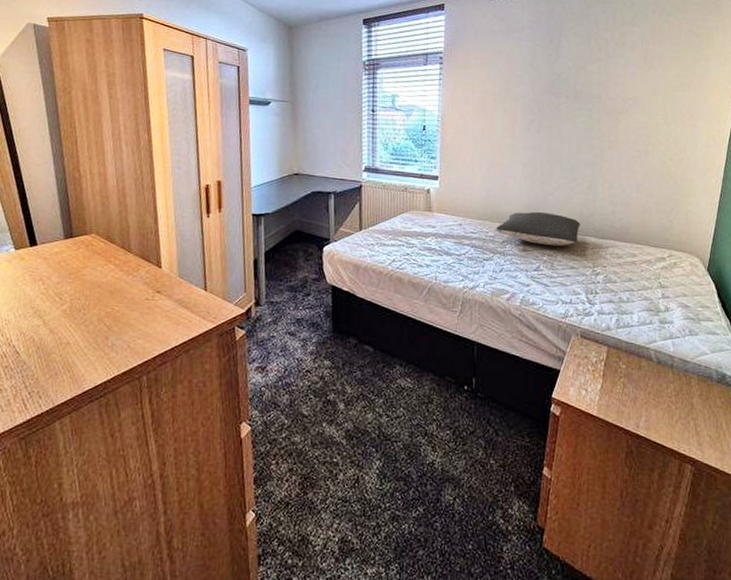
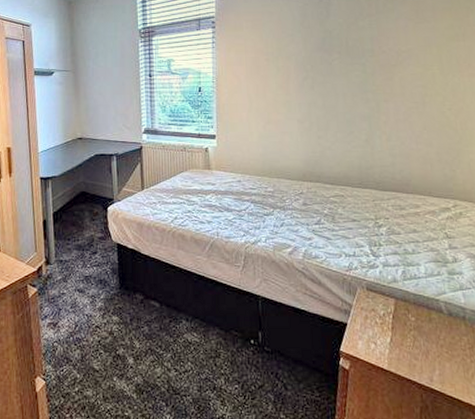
pillow: present [496,212,580,246] -> none [275,167,360,199]

